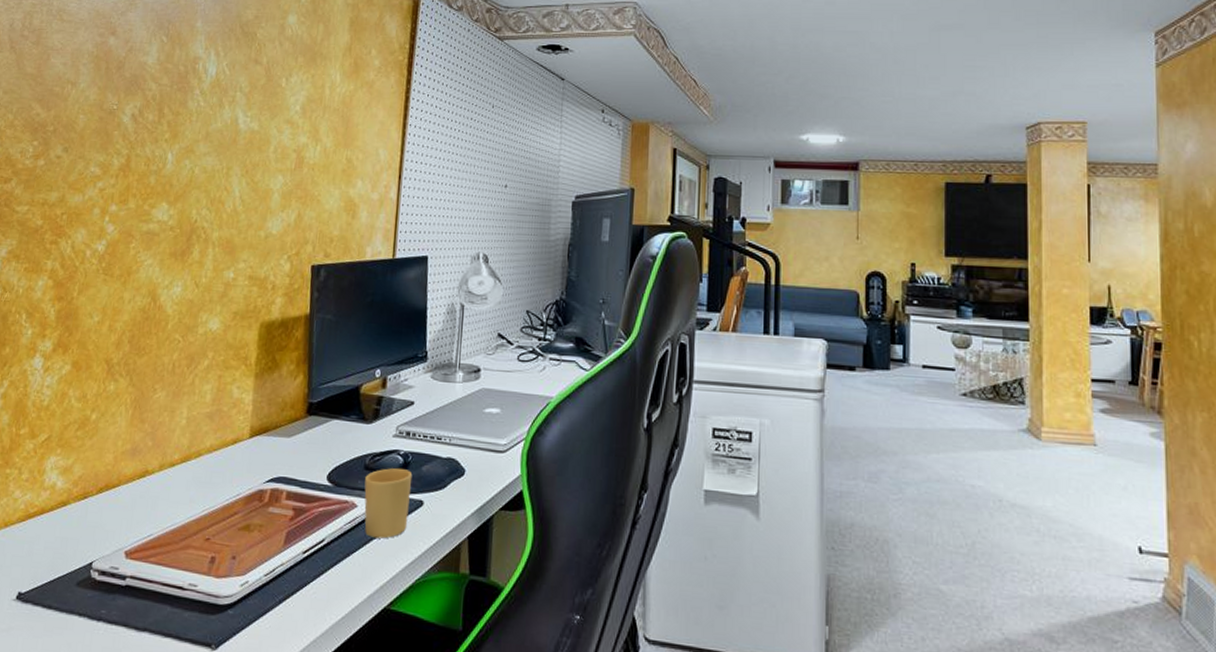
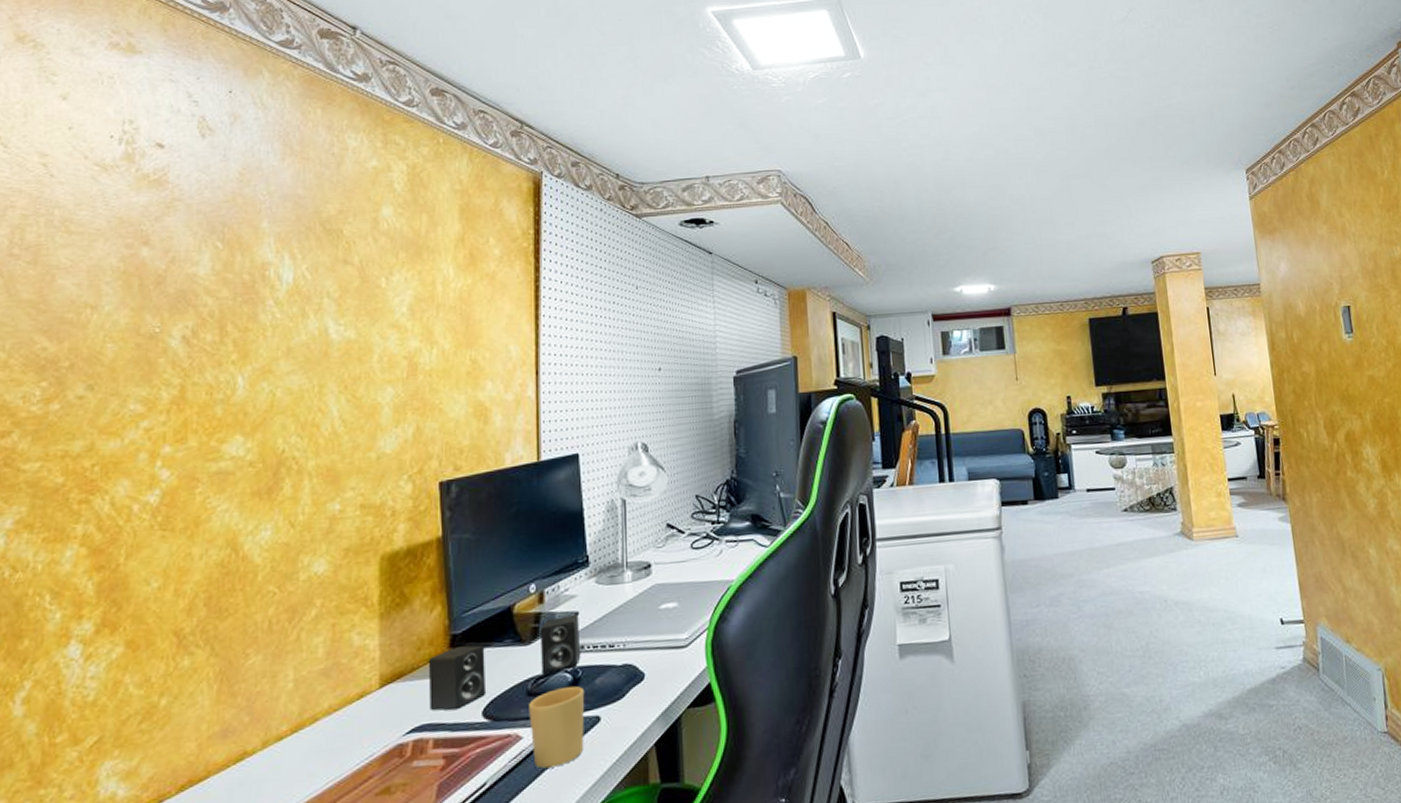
speaker: none [286,403,414,470] -> present [428,614,581,711]

